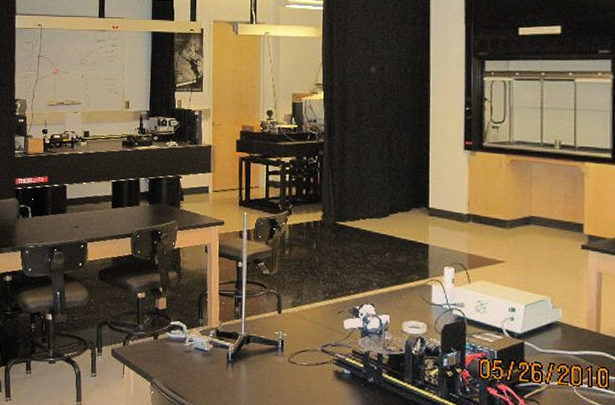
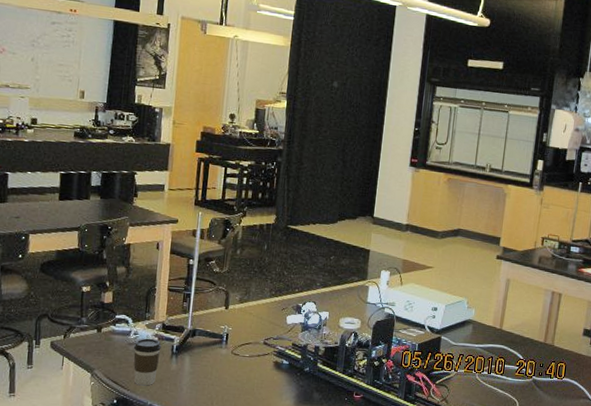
coffee cup: none [189,345,217,396] -> present [133,338,161,386]

